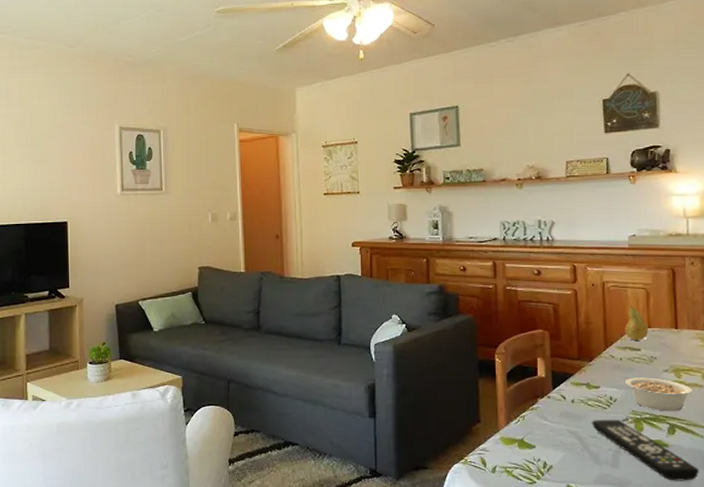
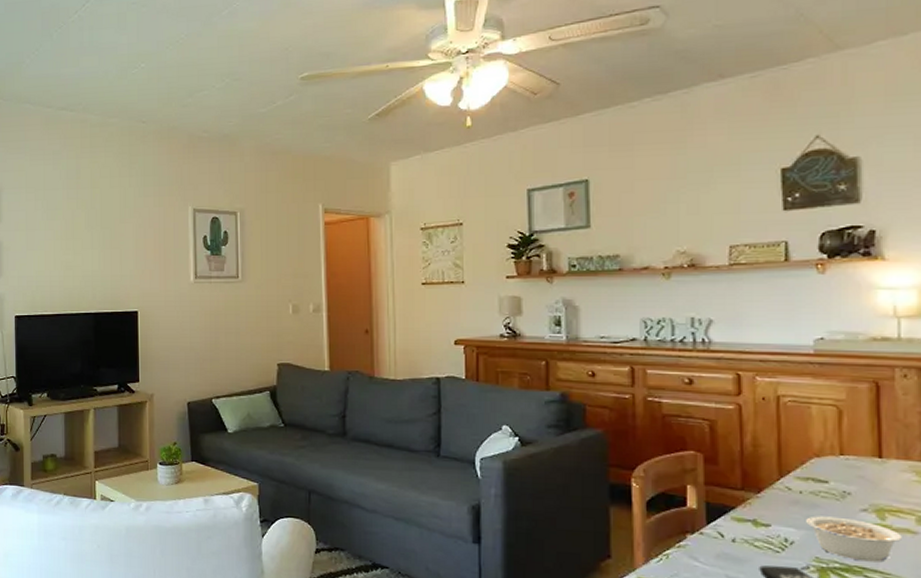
fruit: present [625,306,648,341] -> none [807,427,839,470]

